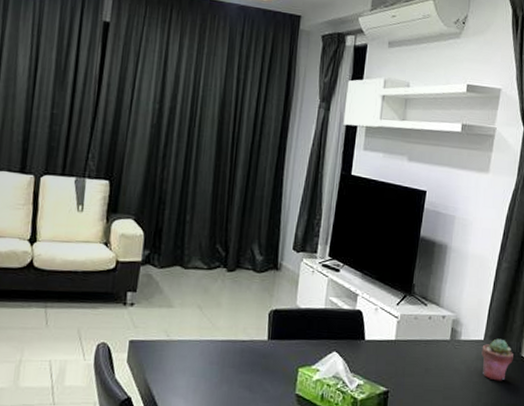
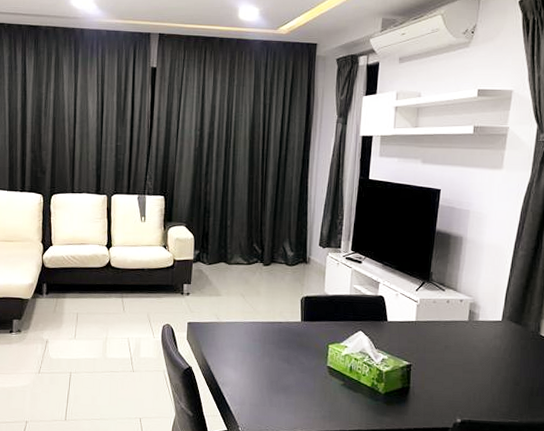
potted succulent: present [481,338,513,381] -> none [500,319,532,357]

